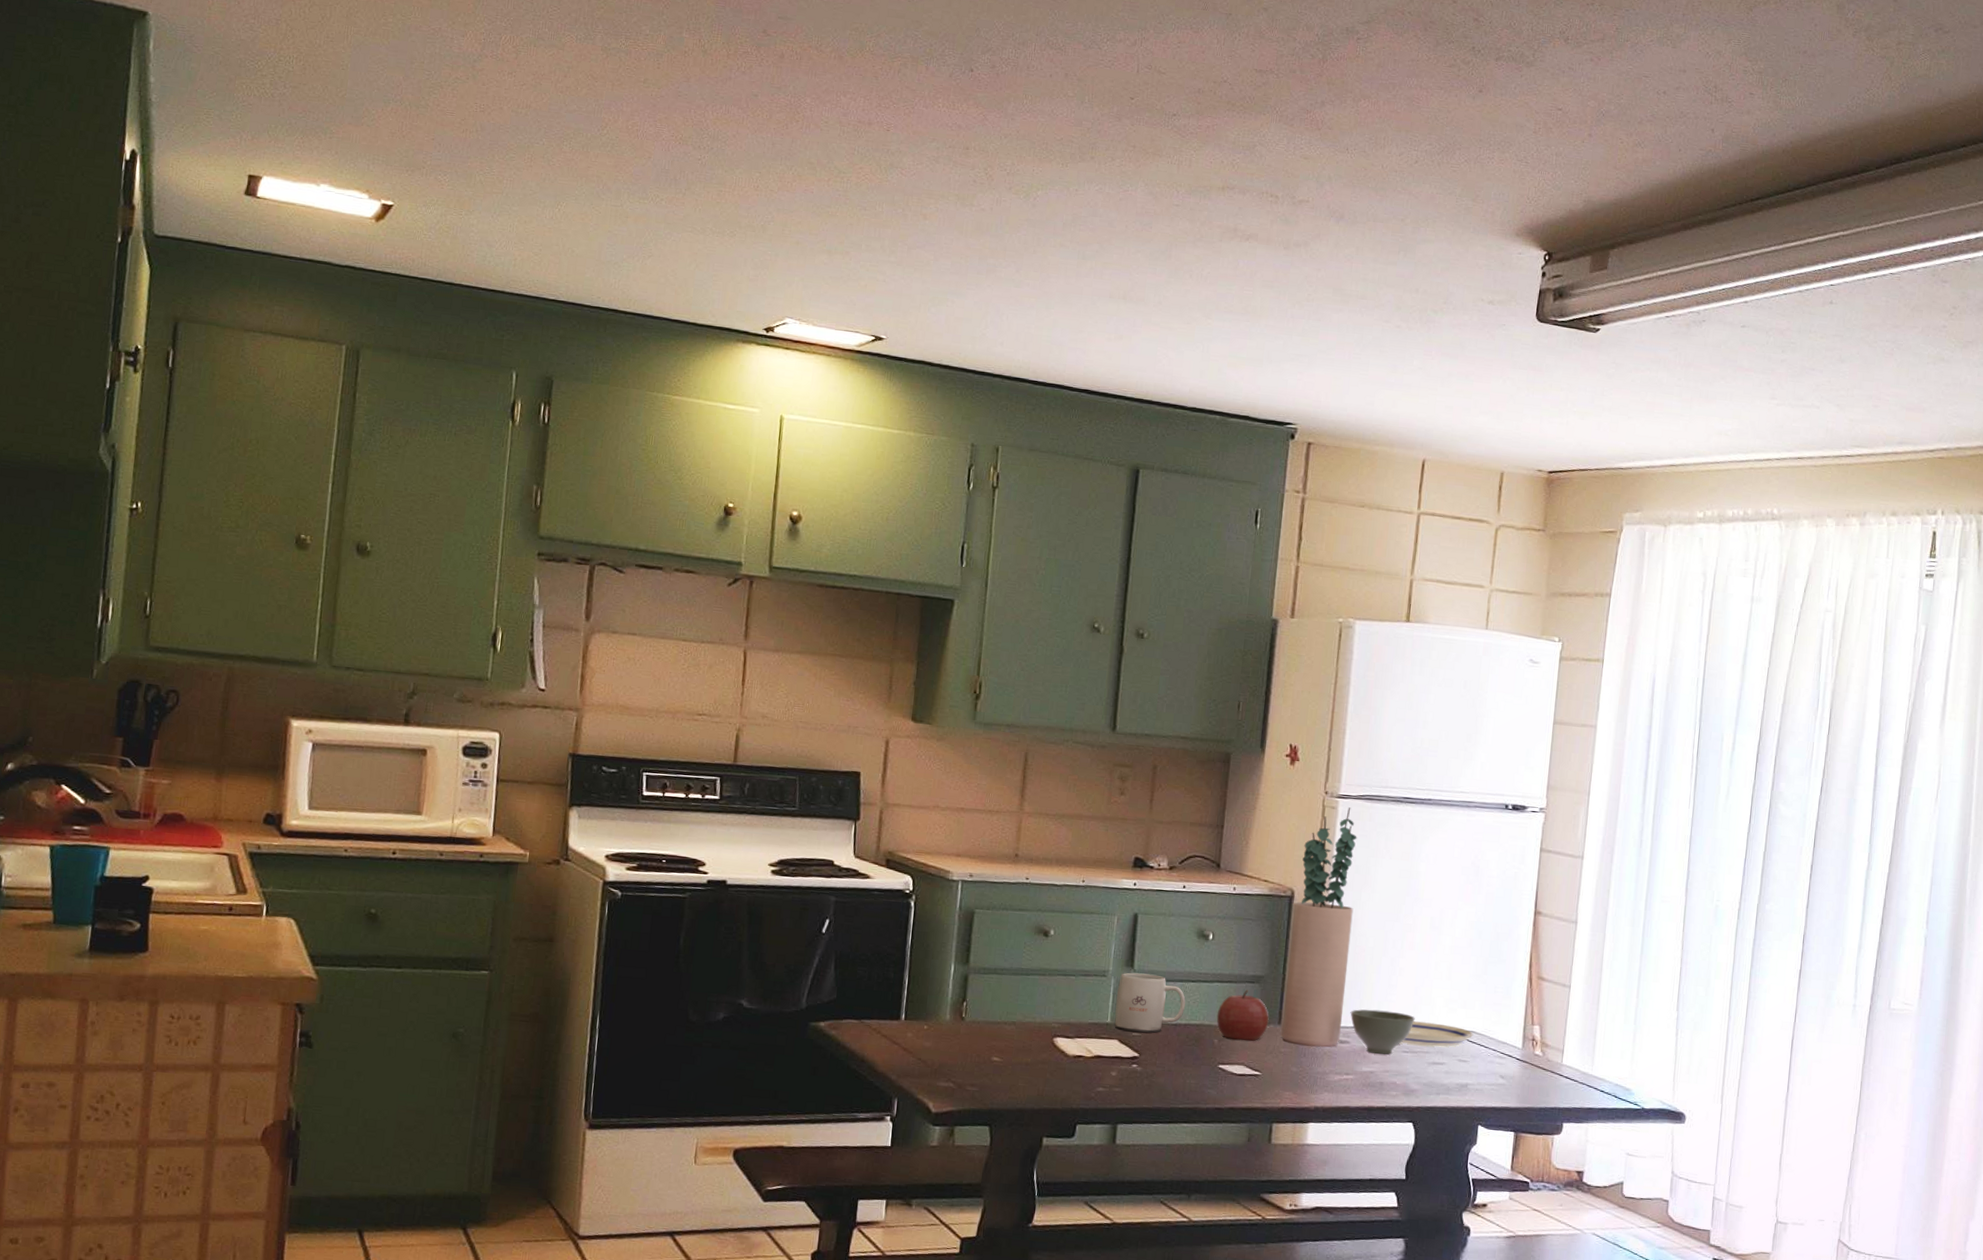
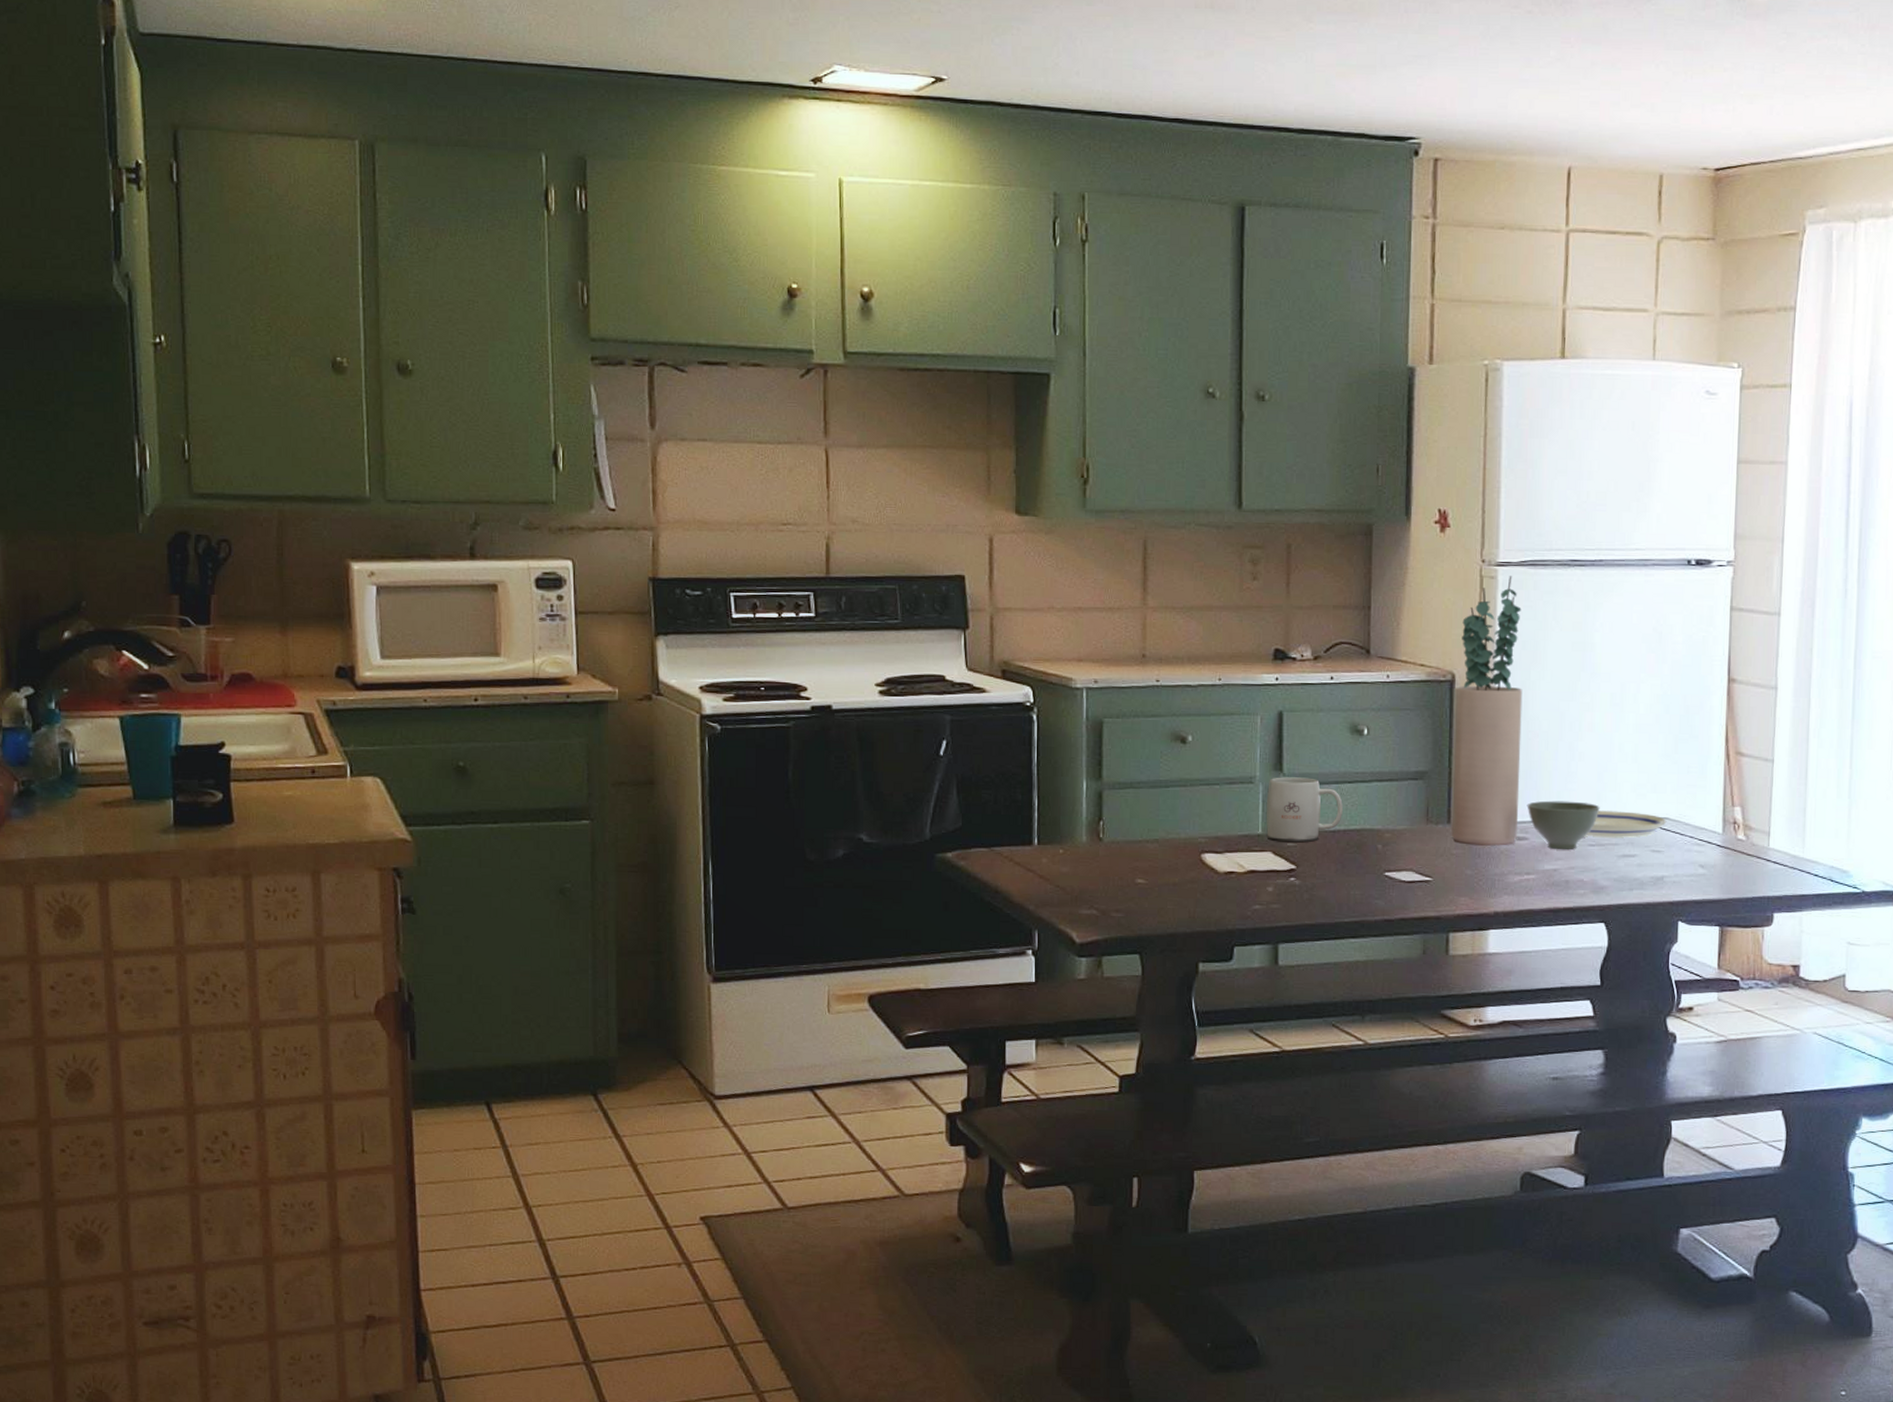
fruit: present [1216,990,1269,1042] -> none [1378,788,1437,845]

